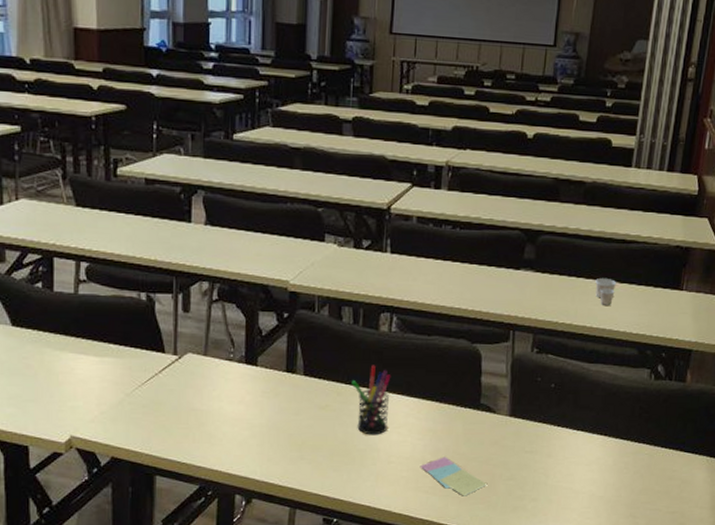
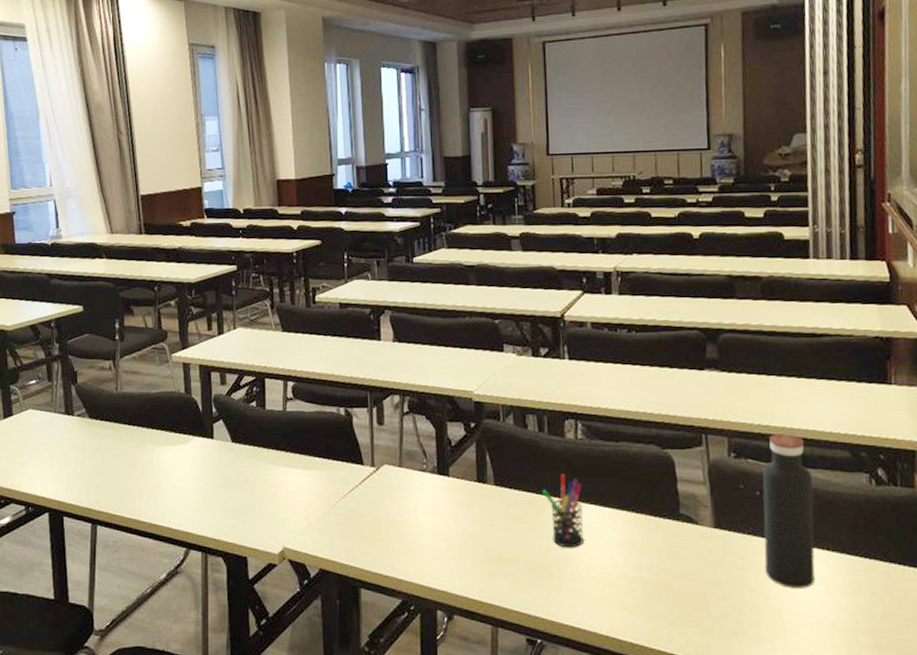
sticky notes: present [419,457,487,496] -> none [622,572,698,618]
water bottle: none [549,332,603,468] -> present [762,434,815,588]
paper cup: present [595,277,617,305] -> none [788,374,814,404]

